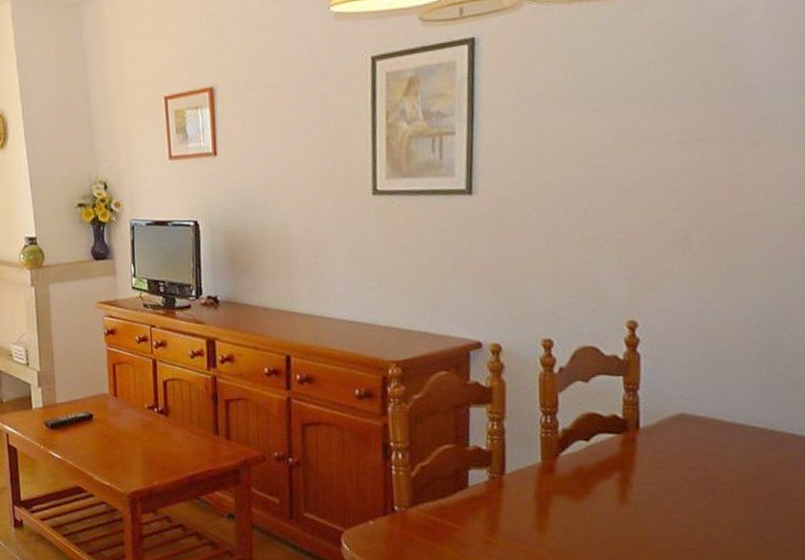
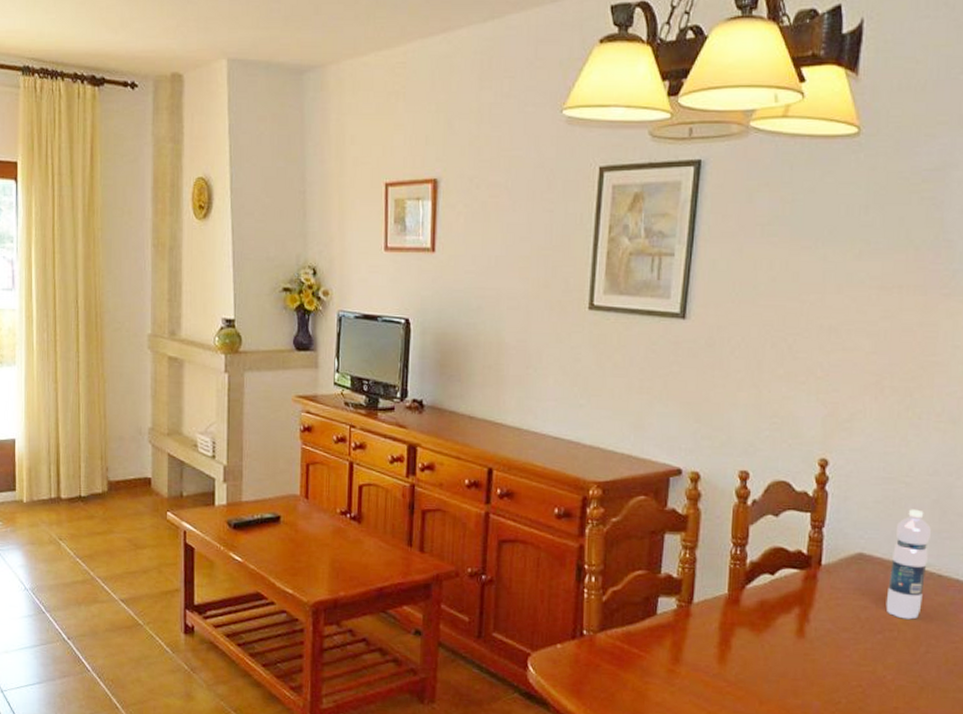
water bottle: none [714,365,758,478] -> present [886,509,931,620]

